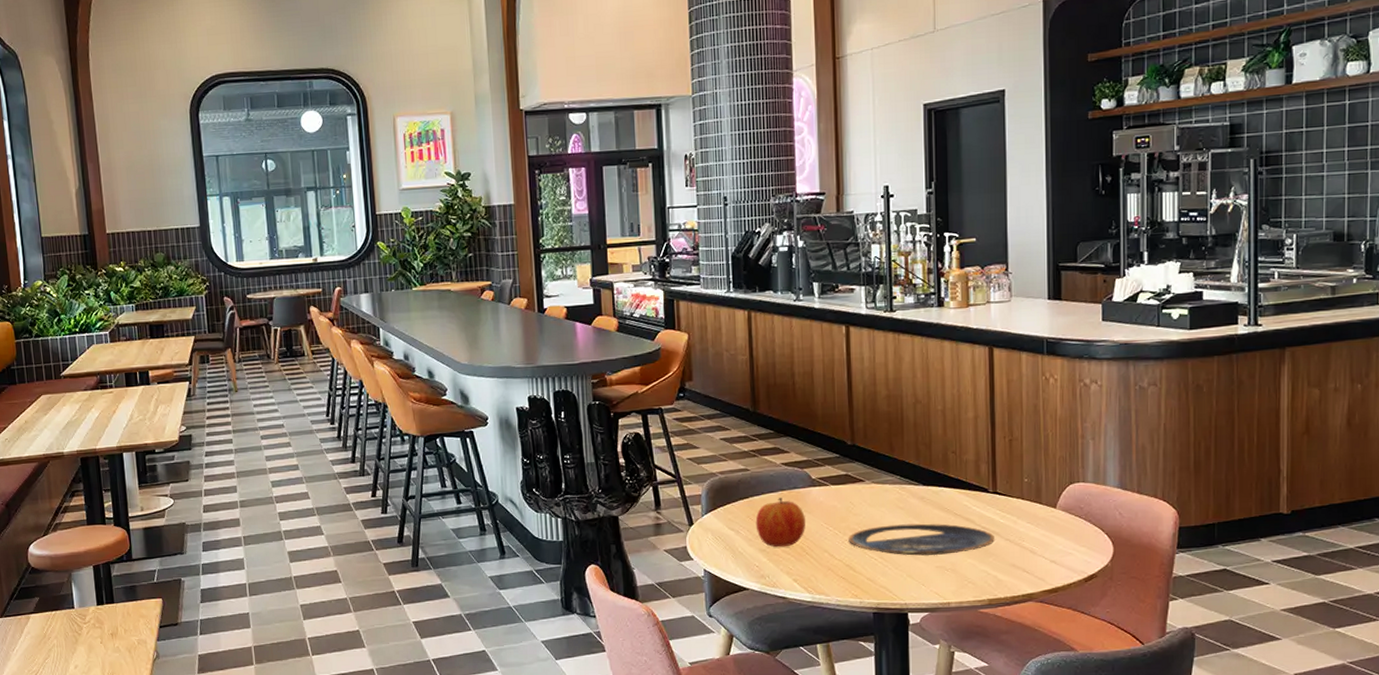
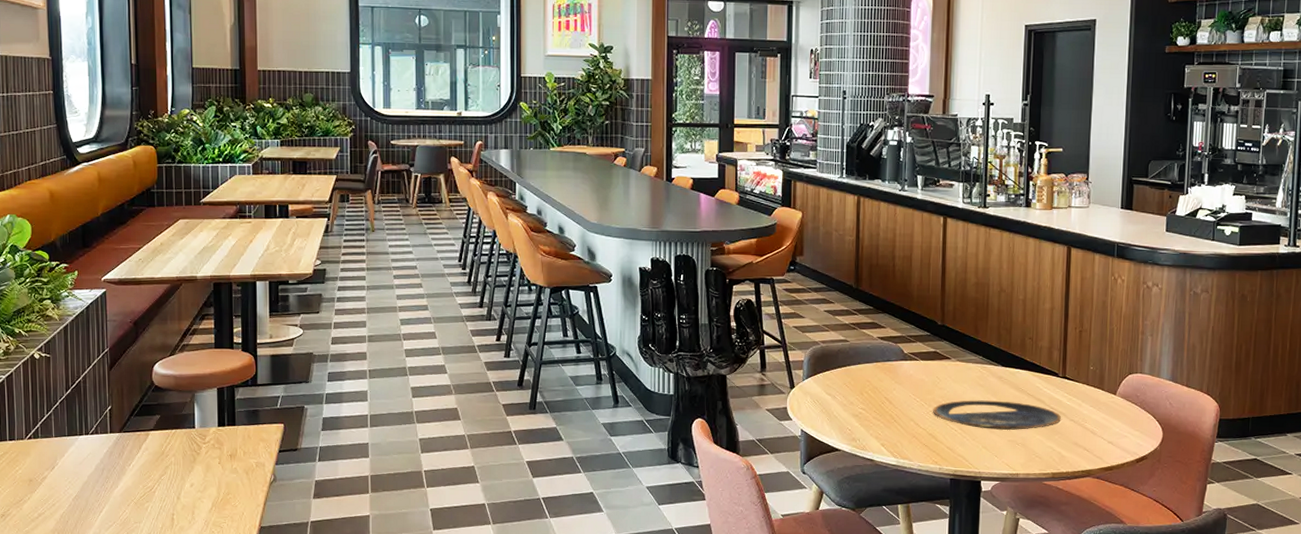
apple: present [755,498,805,548] -> none [851,369,896,414]

